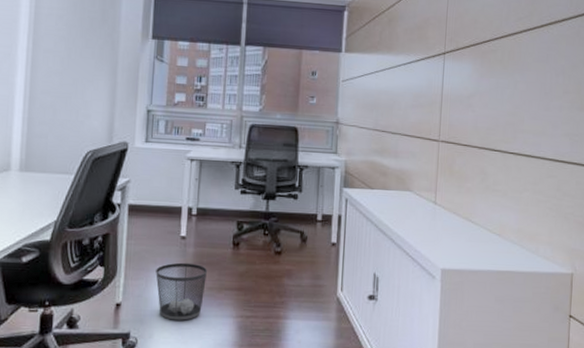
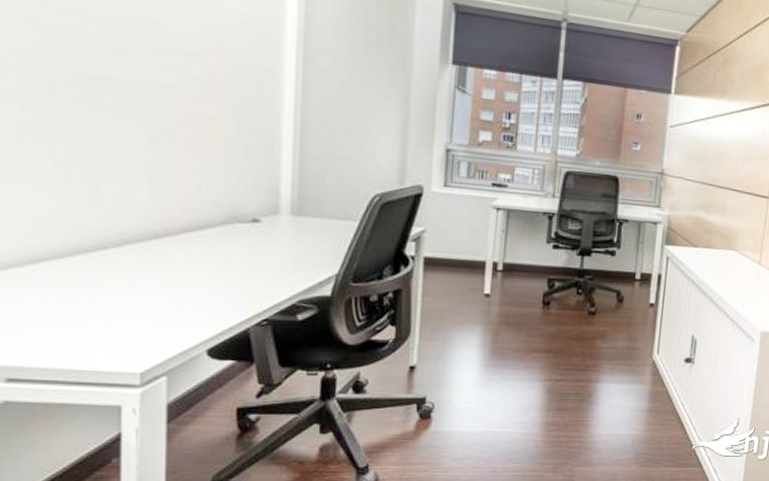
waste bin: present [156,262,208,321] -> none [455,322,515,385]

